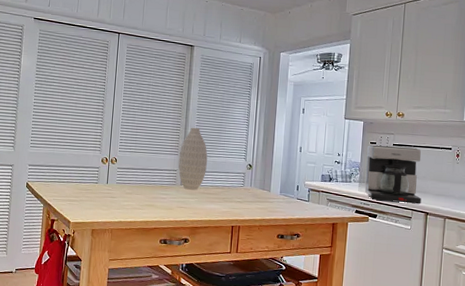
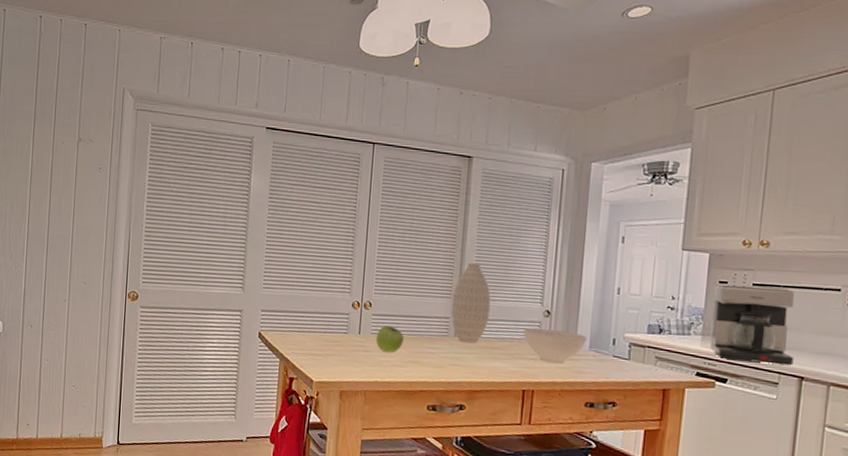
fruit: none [120,177,142,199] -> present [375,325,404,354]
bowl: none [232,178,279,206] -> present [523,328,588,365]

